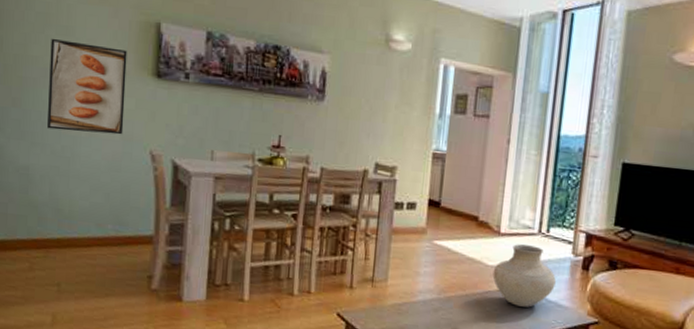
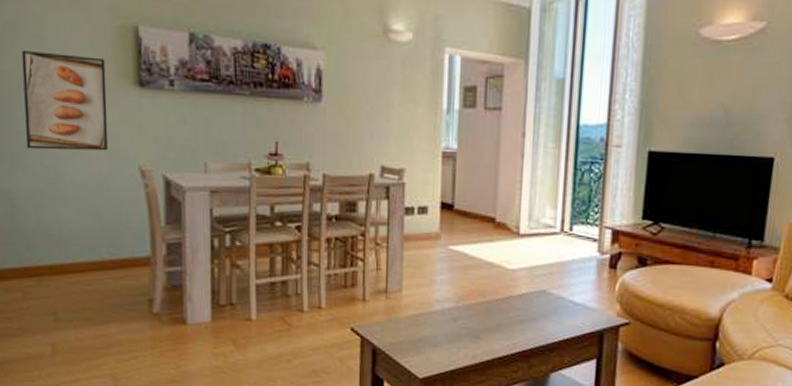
vase: present [492,244,556,308] -> none [514,245,582,311]

